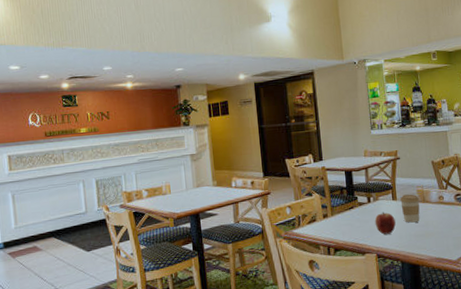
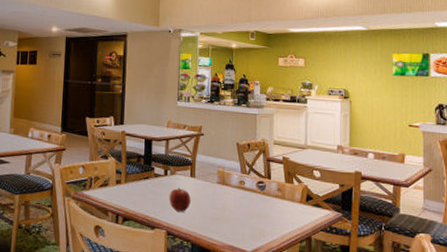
coffee cup: present [400,194,420,223] -> none [198,173,219,204]

